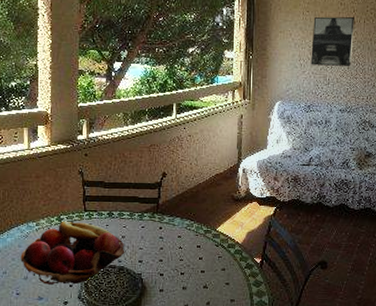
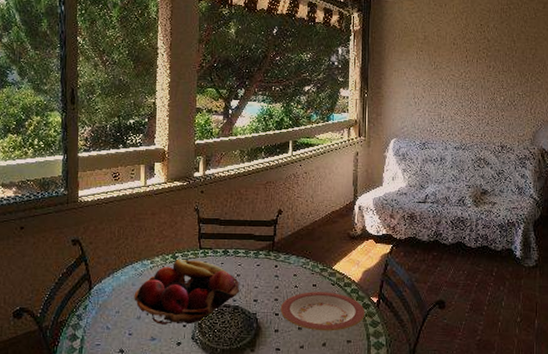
plate: none [165,253,249,291] -> present [280,291,366,331]
wall art: present [311,16,354,66] -> none [425,56,467,104]

